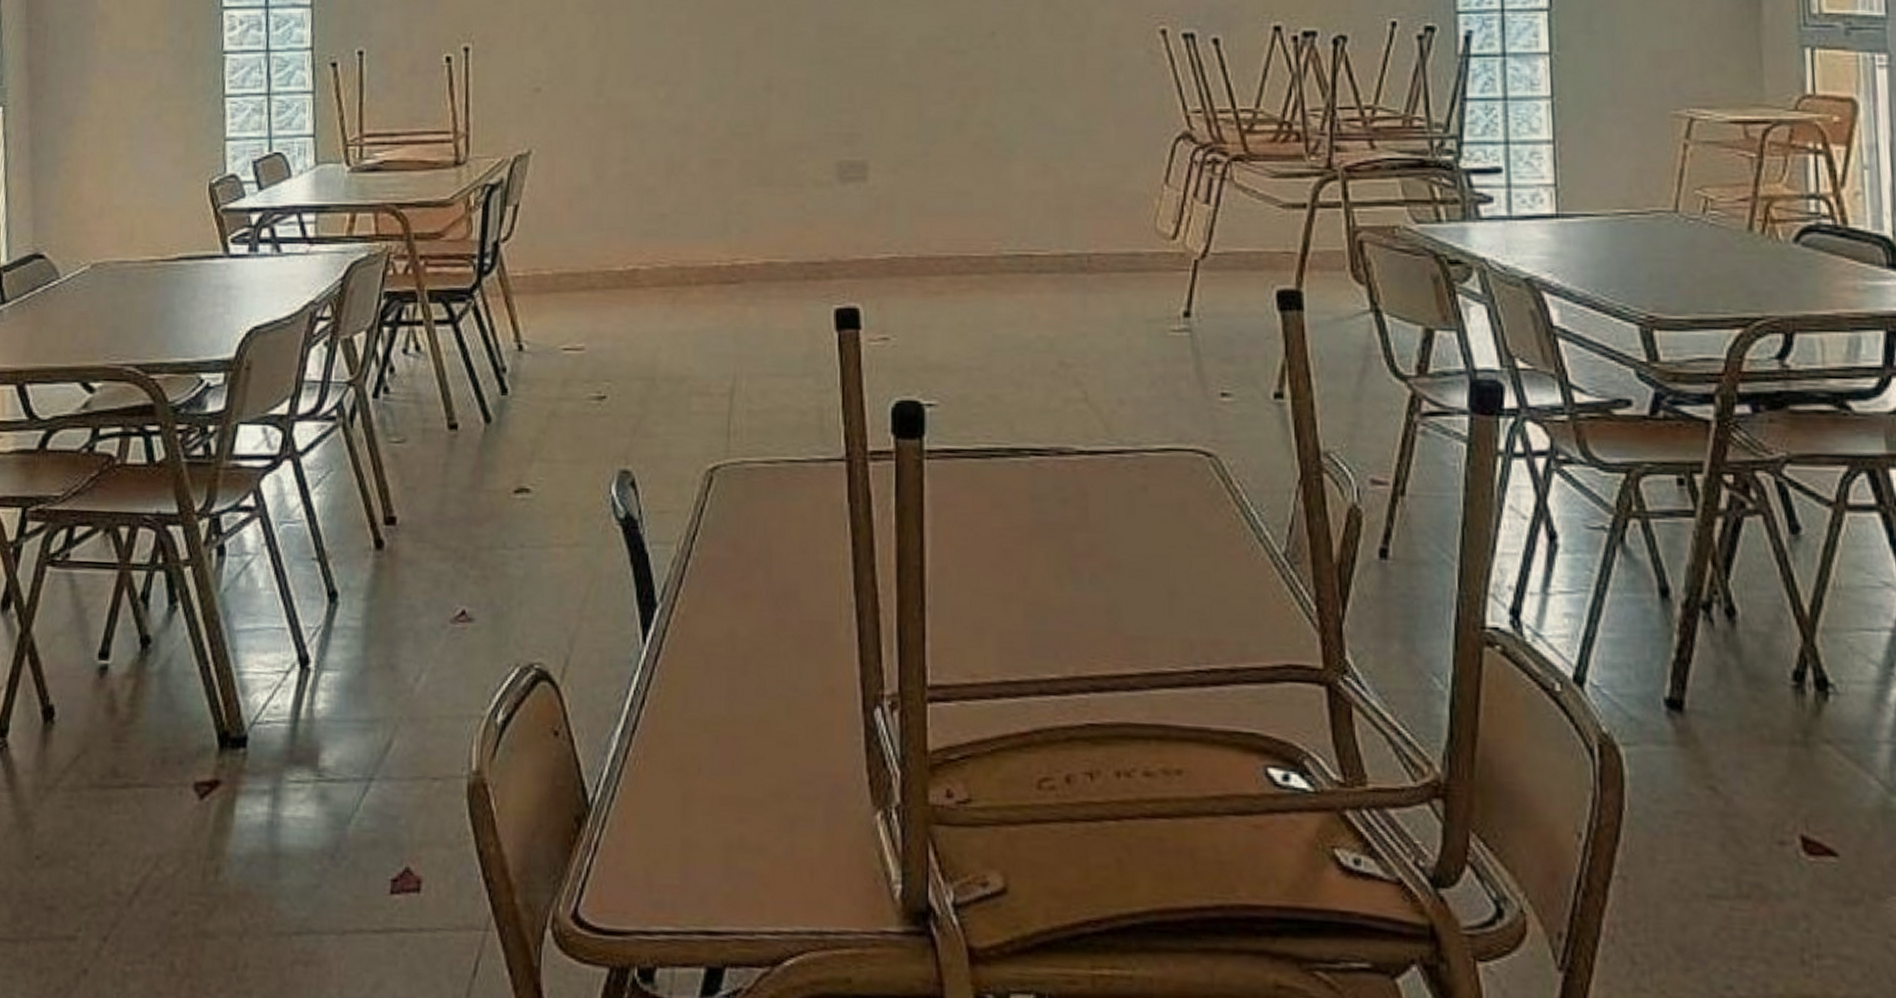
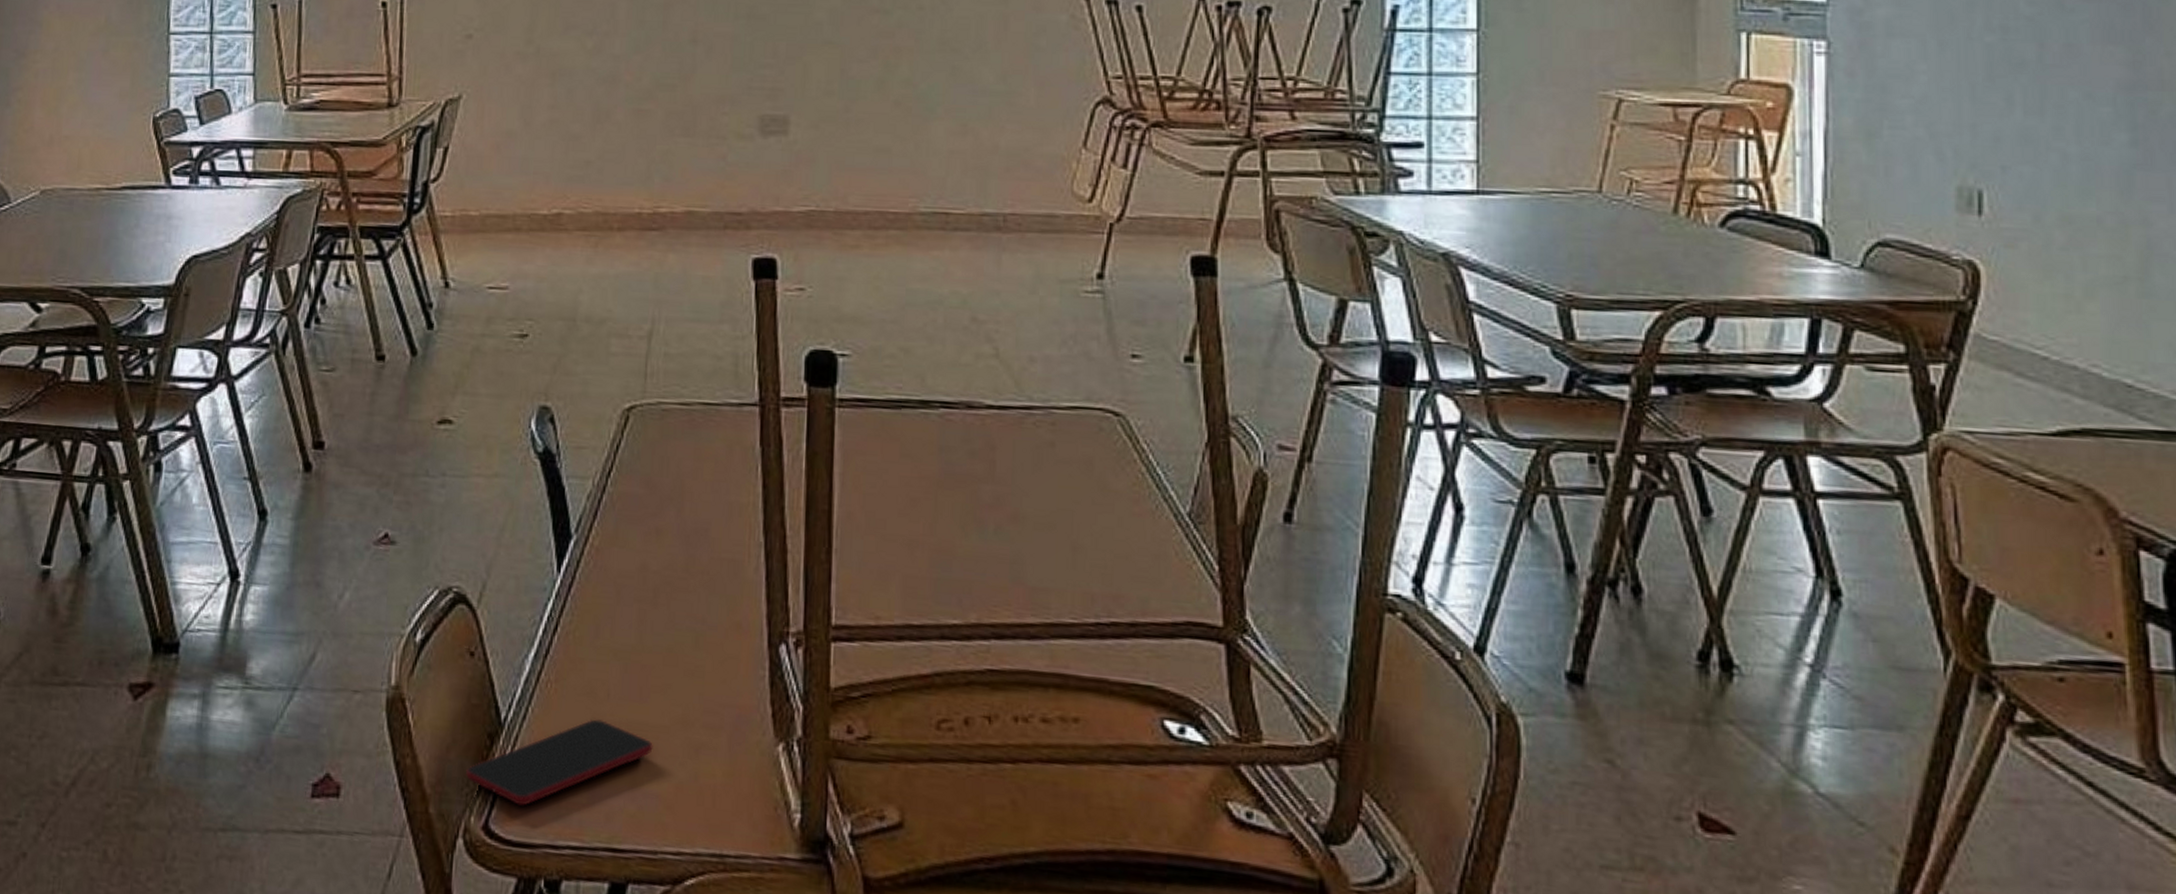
smartphone: none [552,796,747,891] -> present [465,719,653,806]

